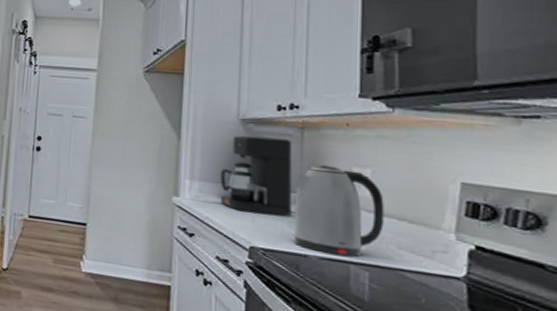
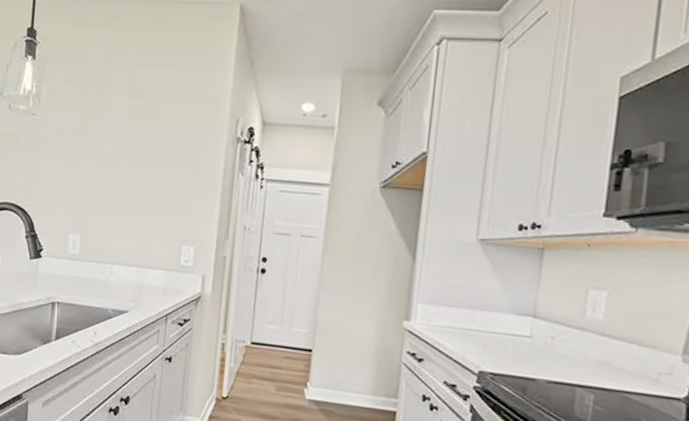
coffee maker: present [219,135,292,217] -> none [452,256,530,341]
kettle: present [293,164,384,258] -> none [523,287,617,381]

